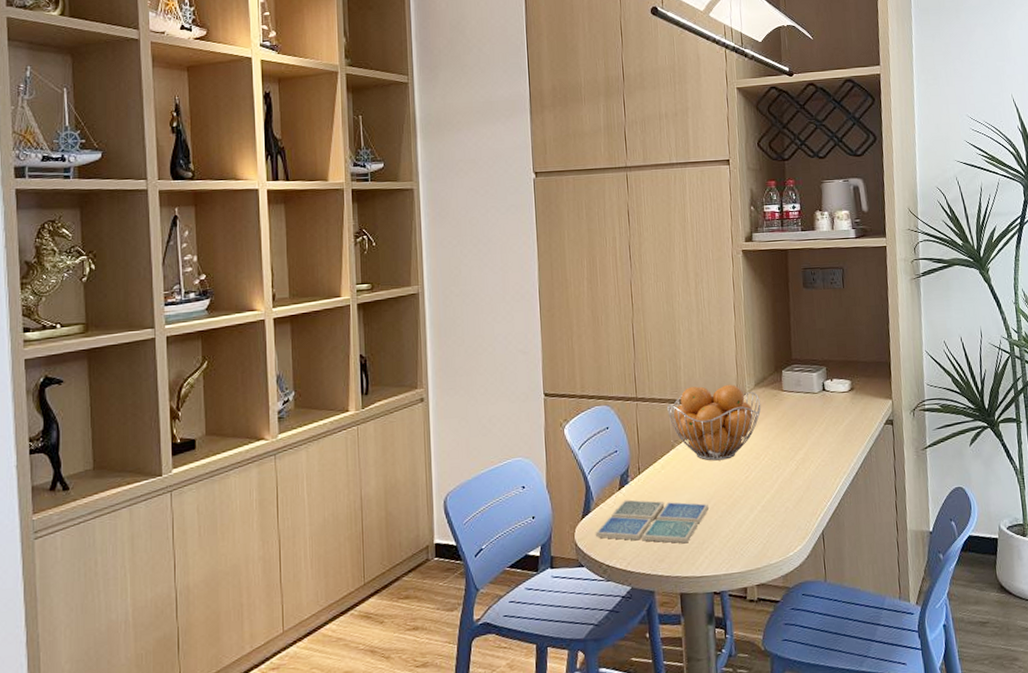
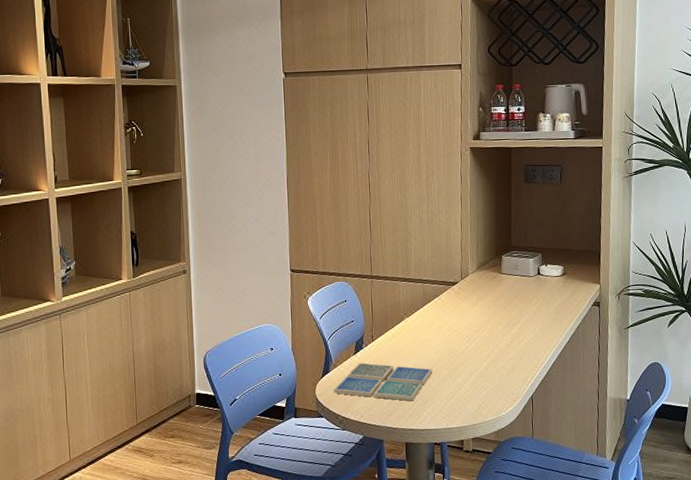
fruit basket: present [666,384,761,461] -> none [398,266,482,332]

